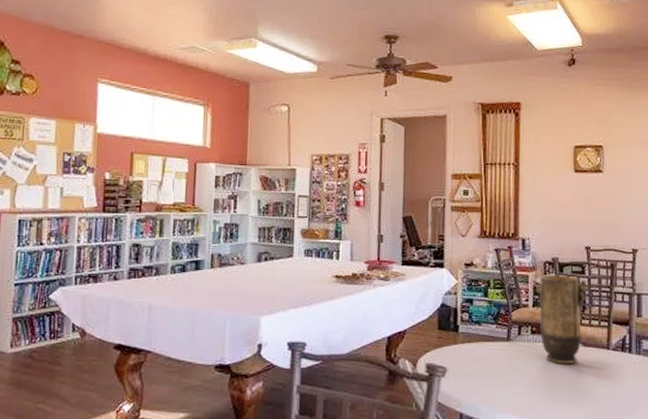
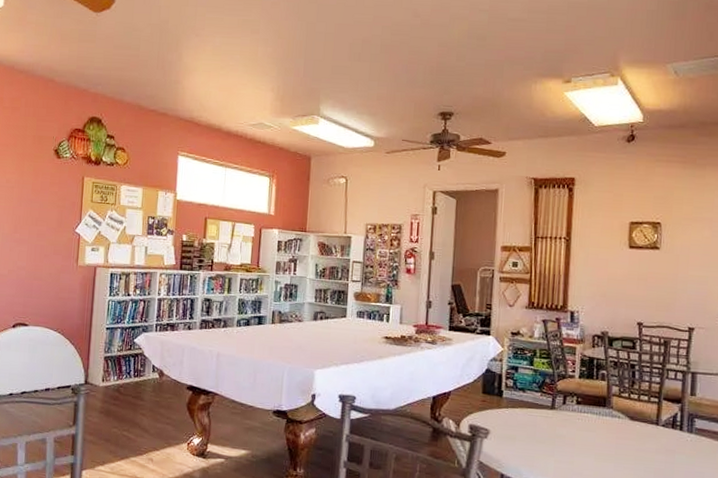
vase: present [535,275,587,365] -> none [582,348,638,437]

